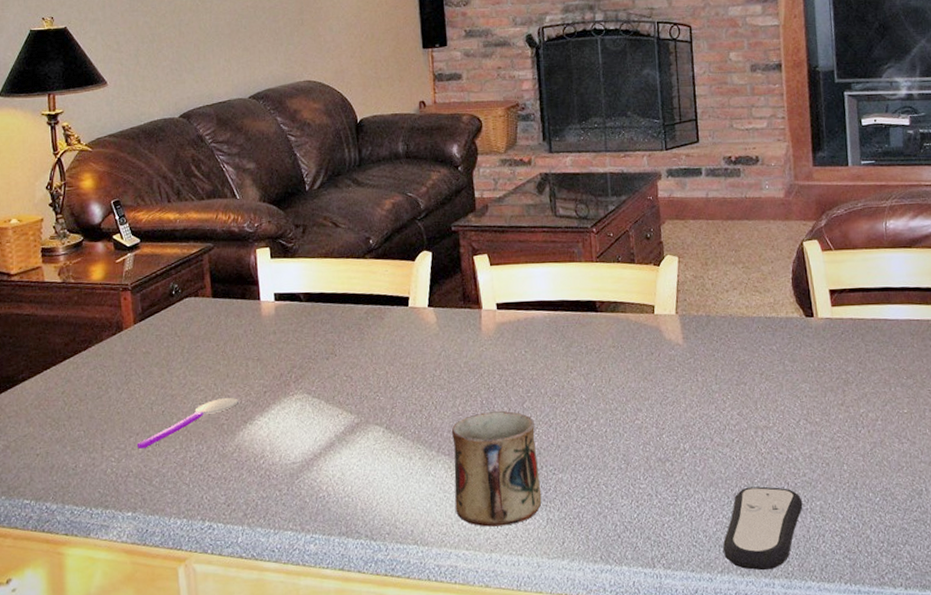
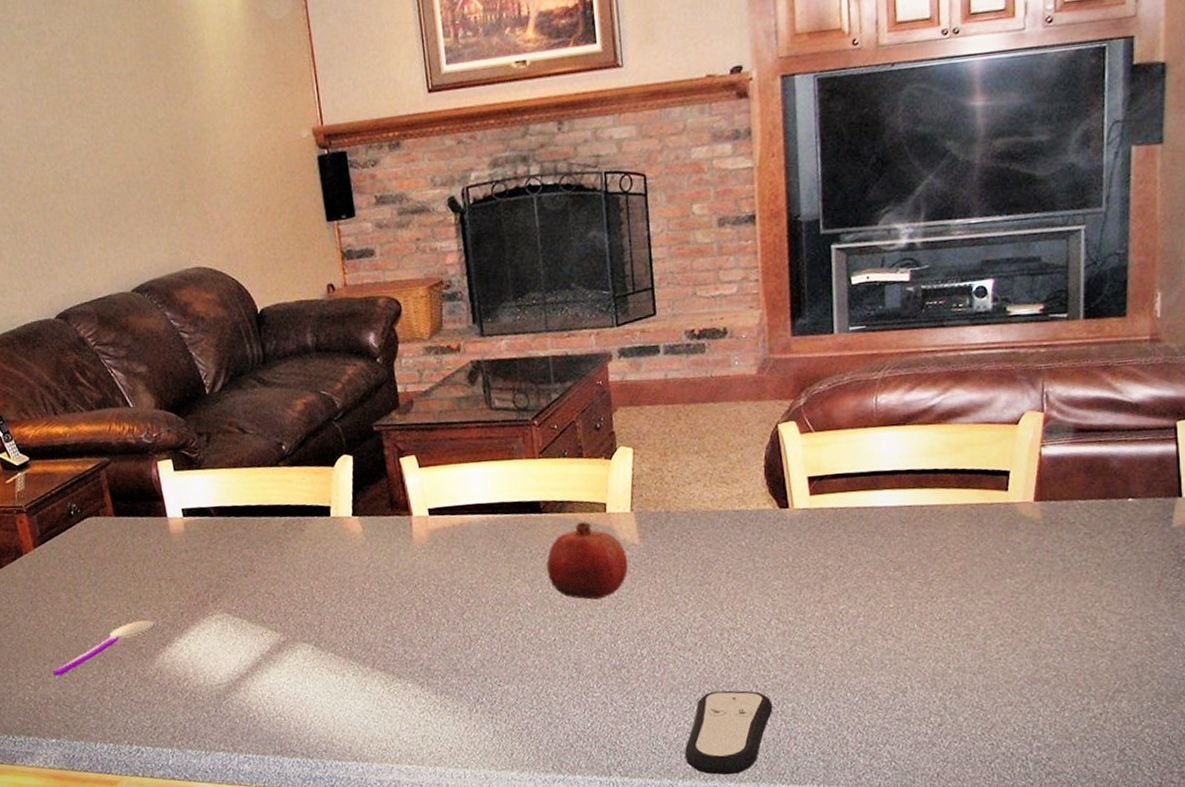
mug: present [451,410,542,527] -> none [385,622,487,741]
fruit: none [600,322,673,395] -> present [547,522,629,600]

